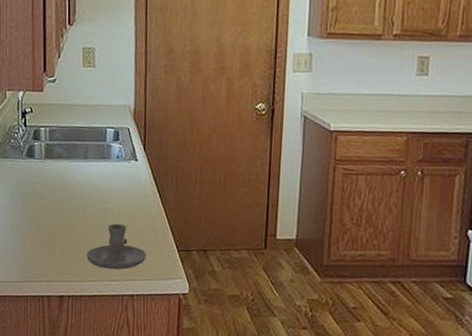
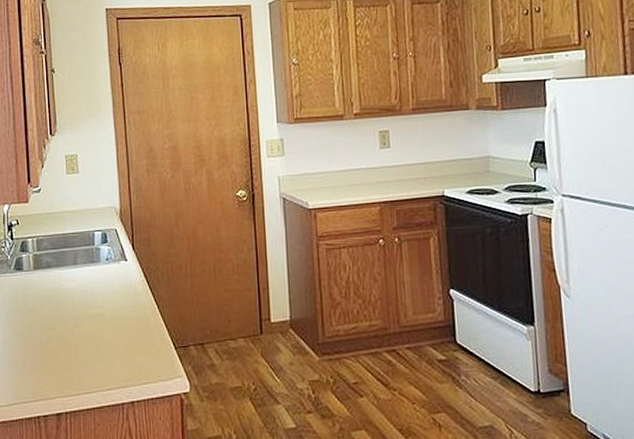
candle holder: present [86,223,147,270] -> none [81,328,145,378]

